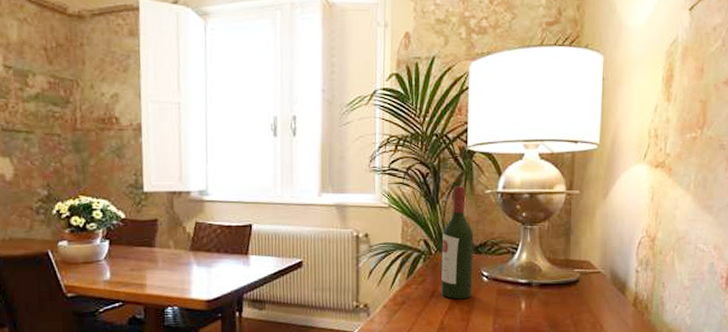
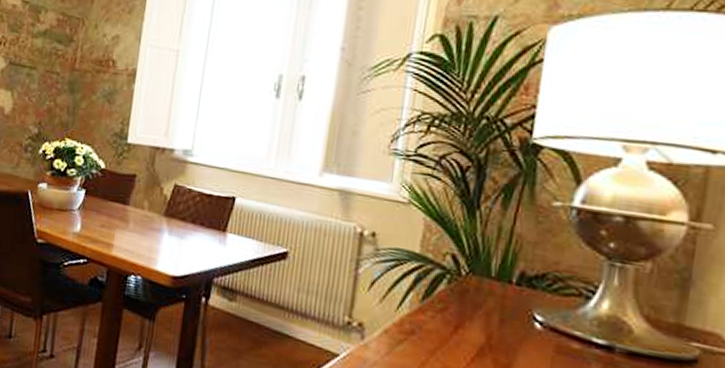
wine bottle: present [441,186,474,299] -> none [468,189,528,348]

